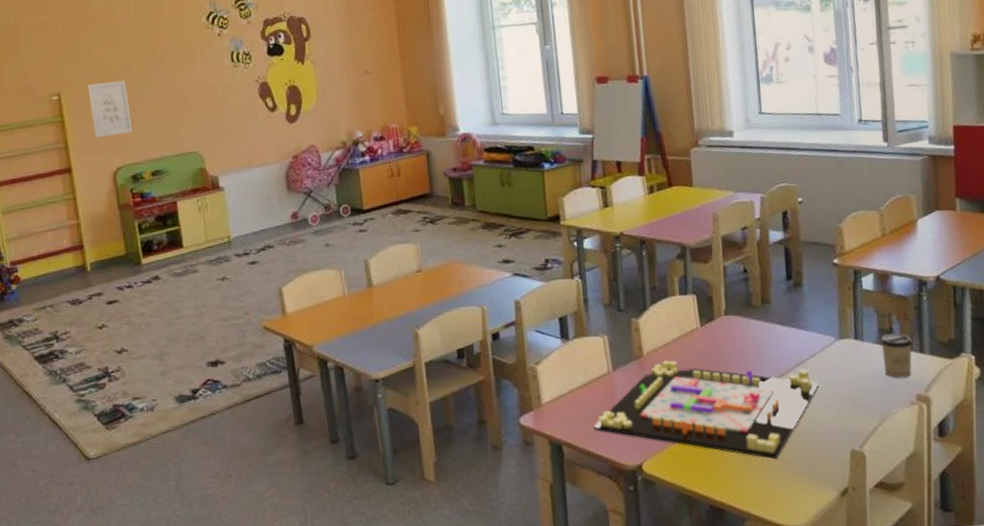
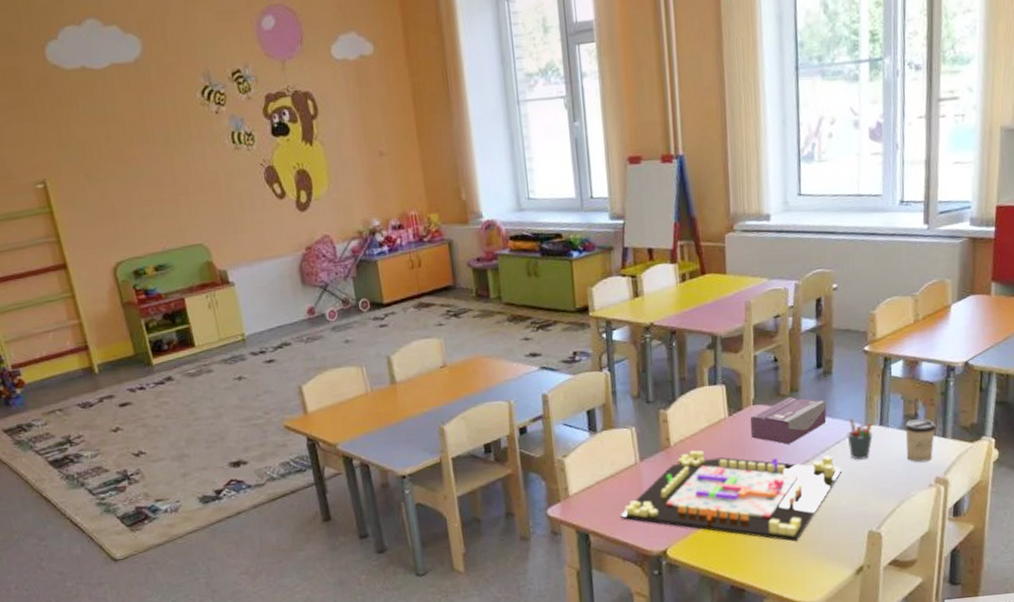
wall art: present [88,80,133,138] -> none [75,165,130,230]
tissue box: none [722,308,800,357] -> present [750,397,827,444]
pen holder: none [821,331,848,374] -> present [847,418,873,460]

